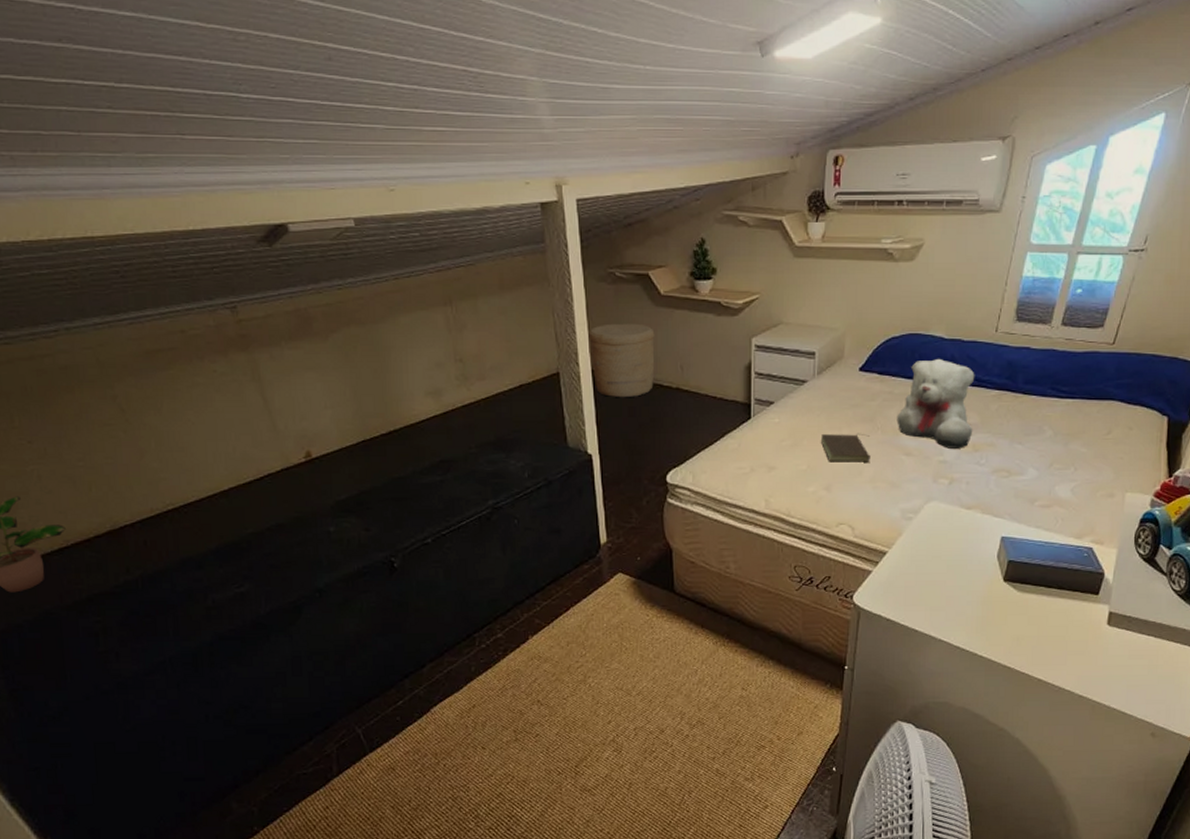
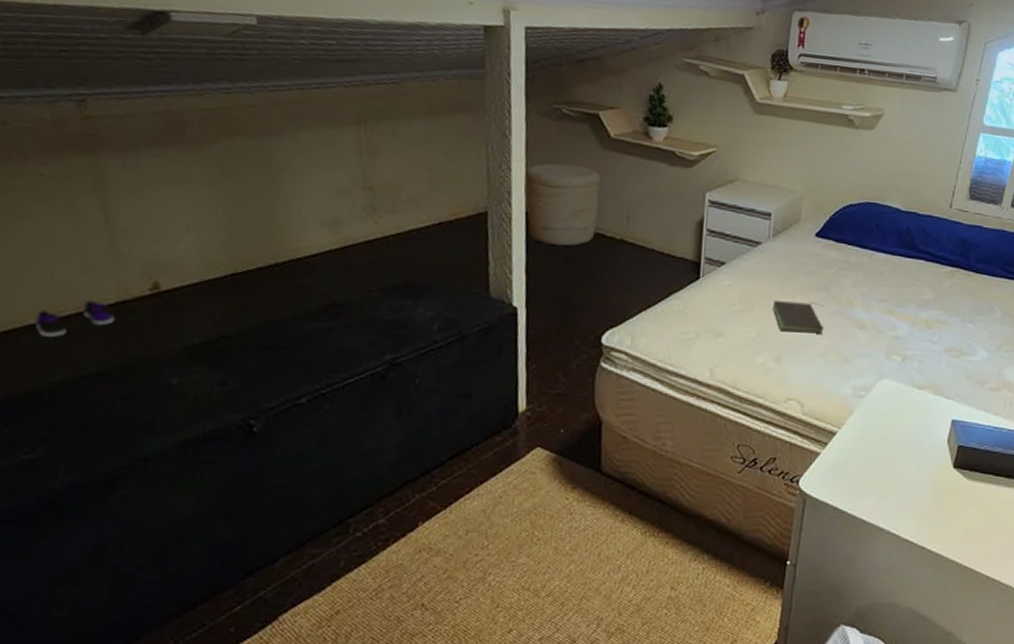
shoe: none [227,468,283,500] -> present [35,300,116,338]
teddy bear: present [896,358,975,449] -> none [851,229,930,325]

